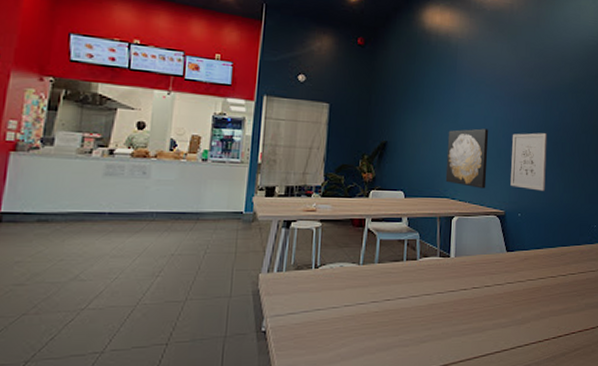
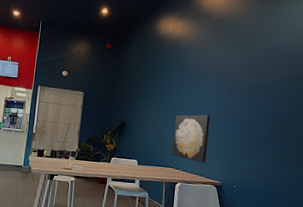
wall art: present [510,133,548,191] -> none [228,120,265,169]

